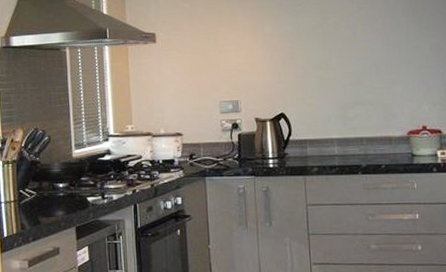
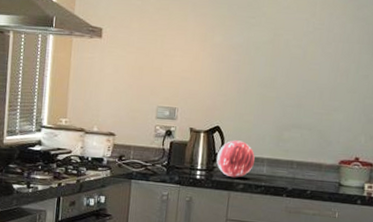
decorative orb: none [286,124,324,162] -> present [216,140,255,178]

